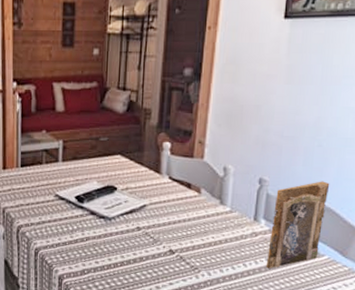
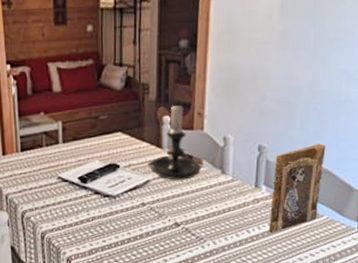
candle holder: none [144,128,200,207] -> present [146,101,202,180]

